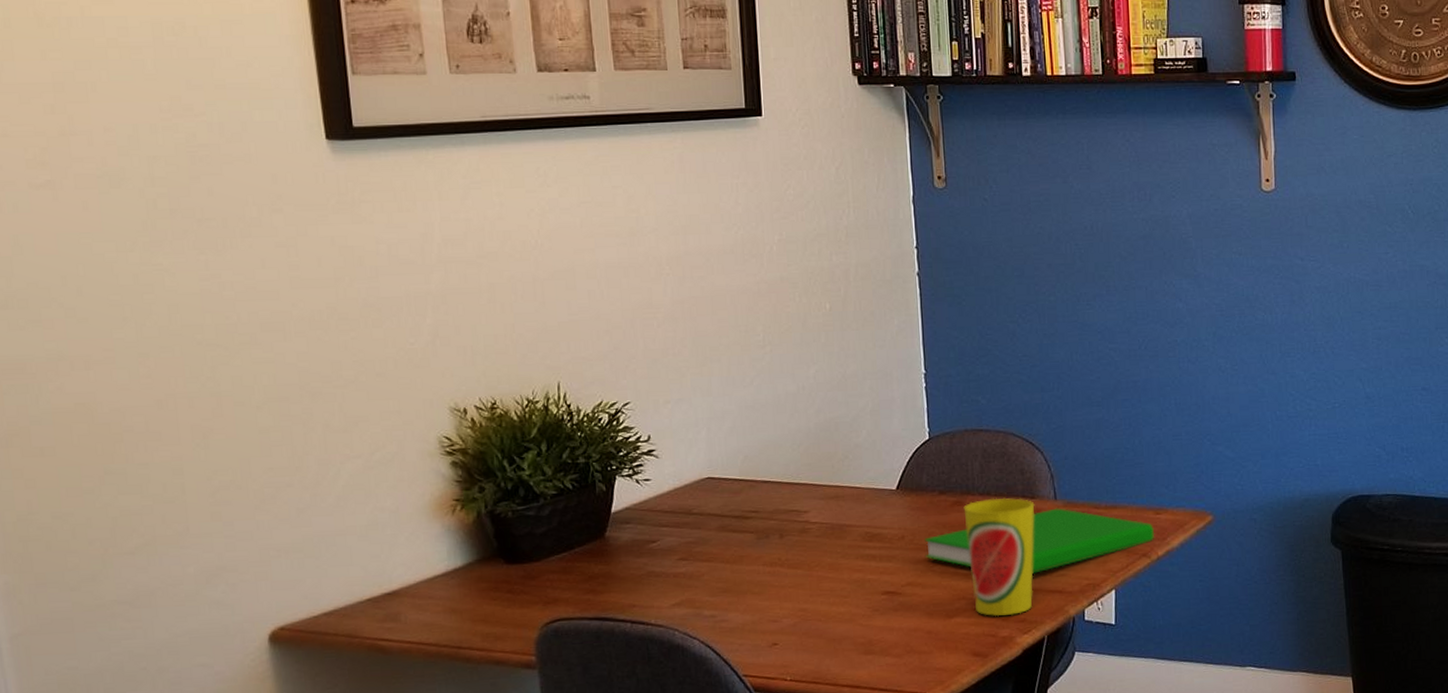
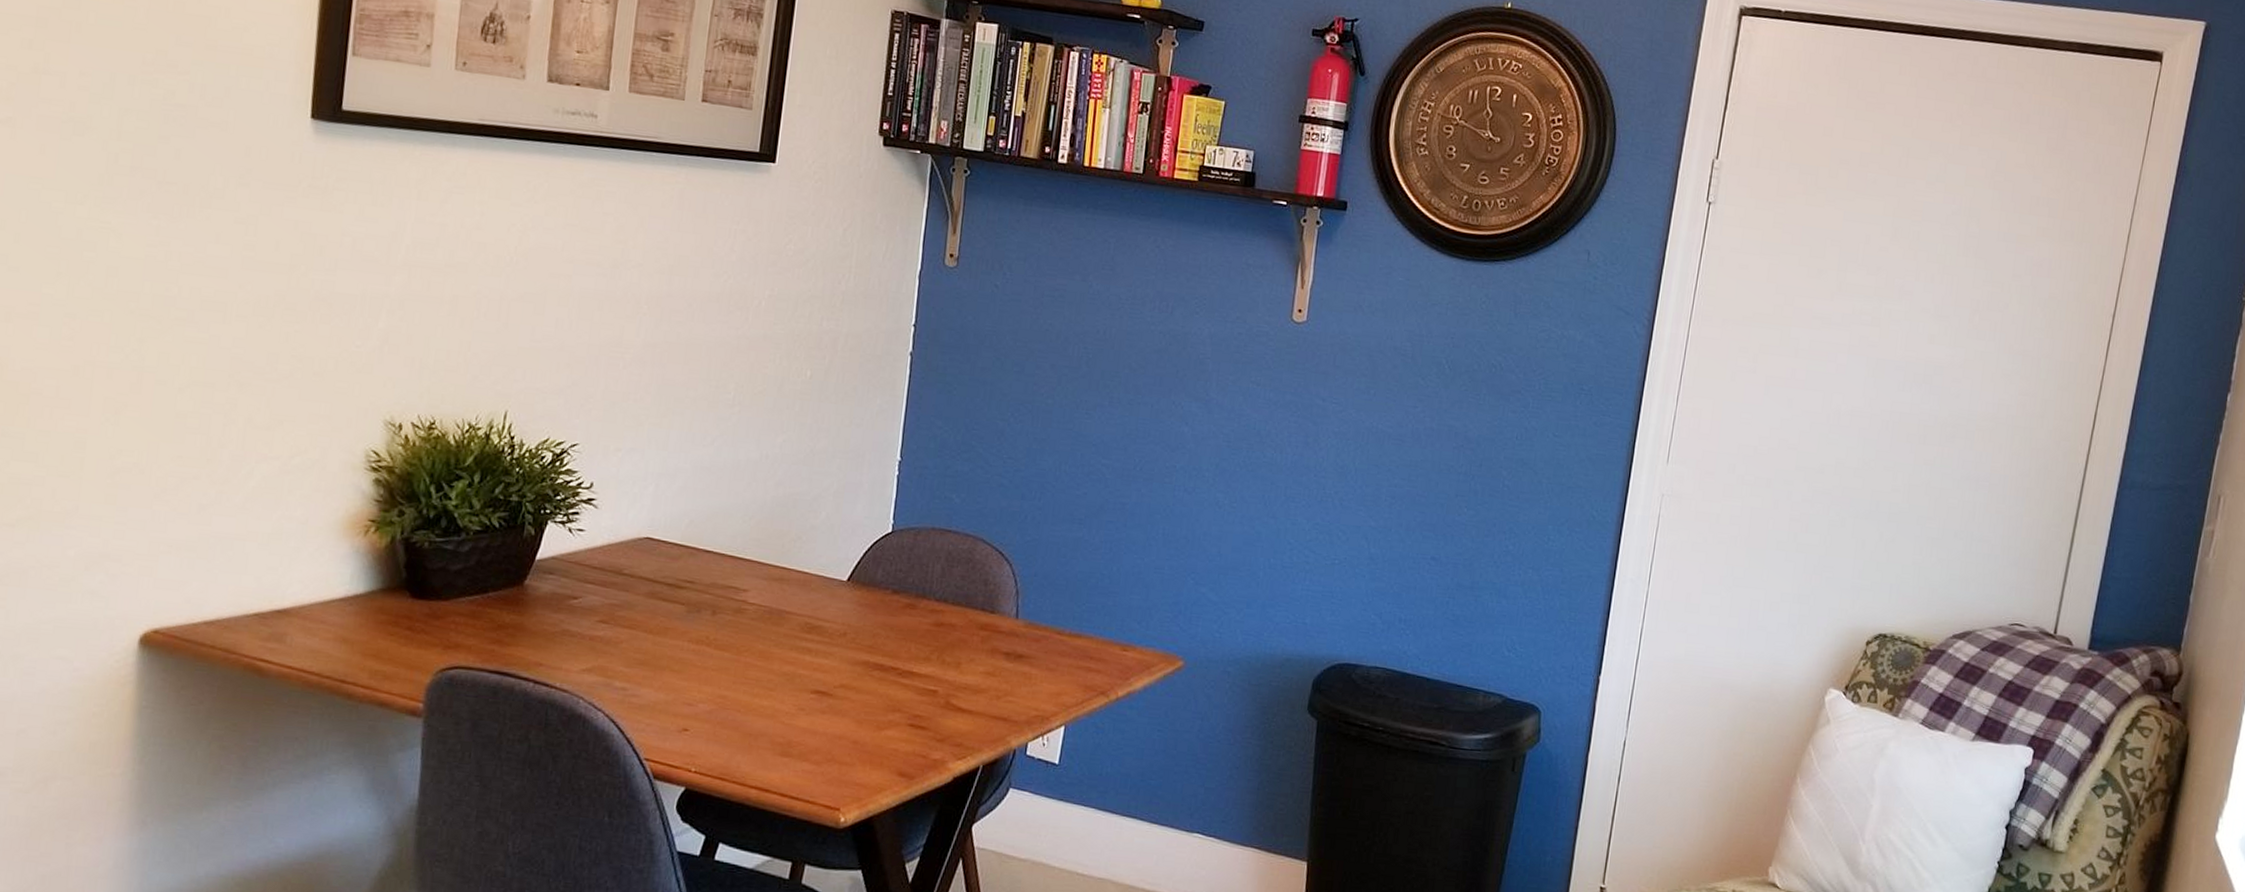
book: present [925,508,1155,574] -> none [865,627,1119,696]
cup: present [963,497,1035,617] -> none [909,606,994,738]

